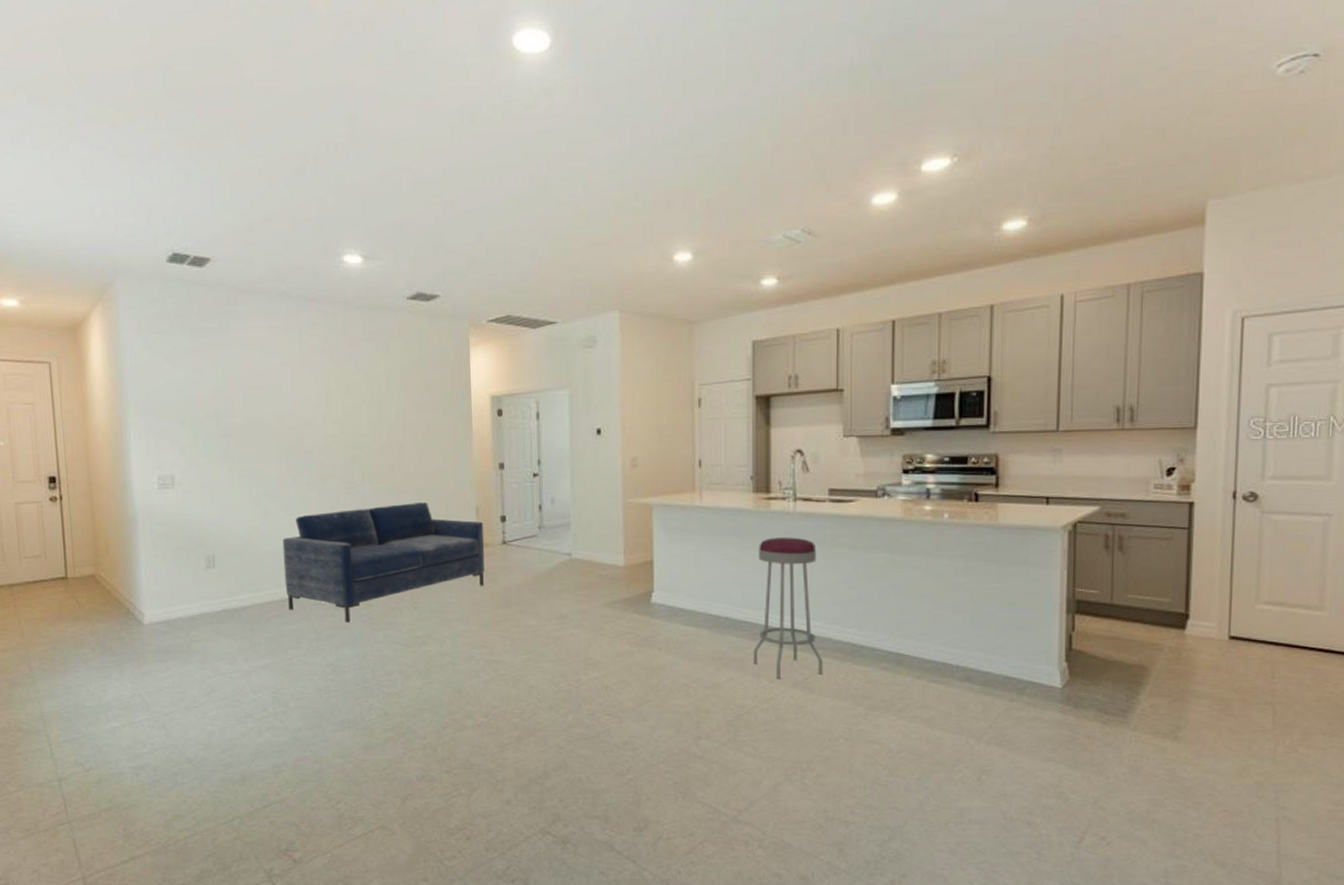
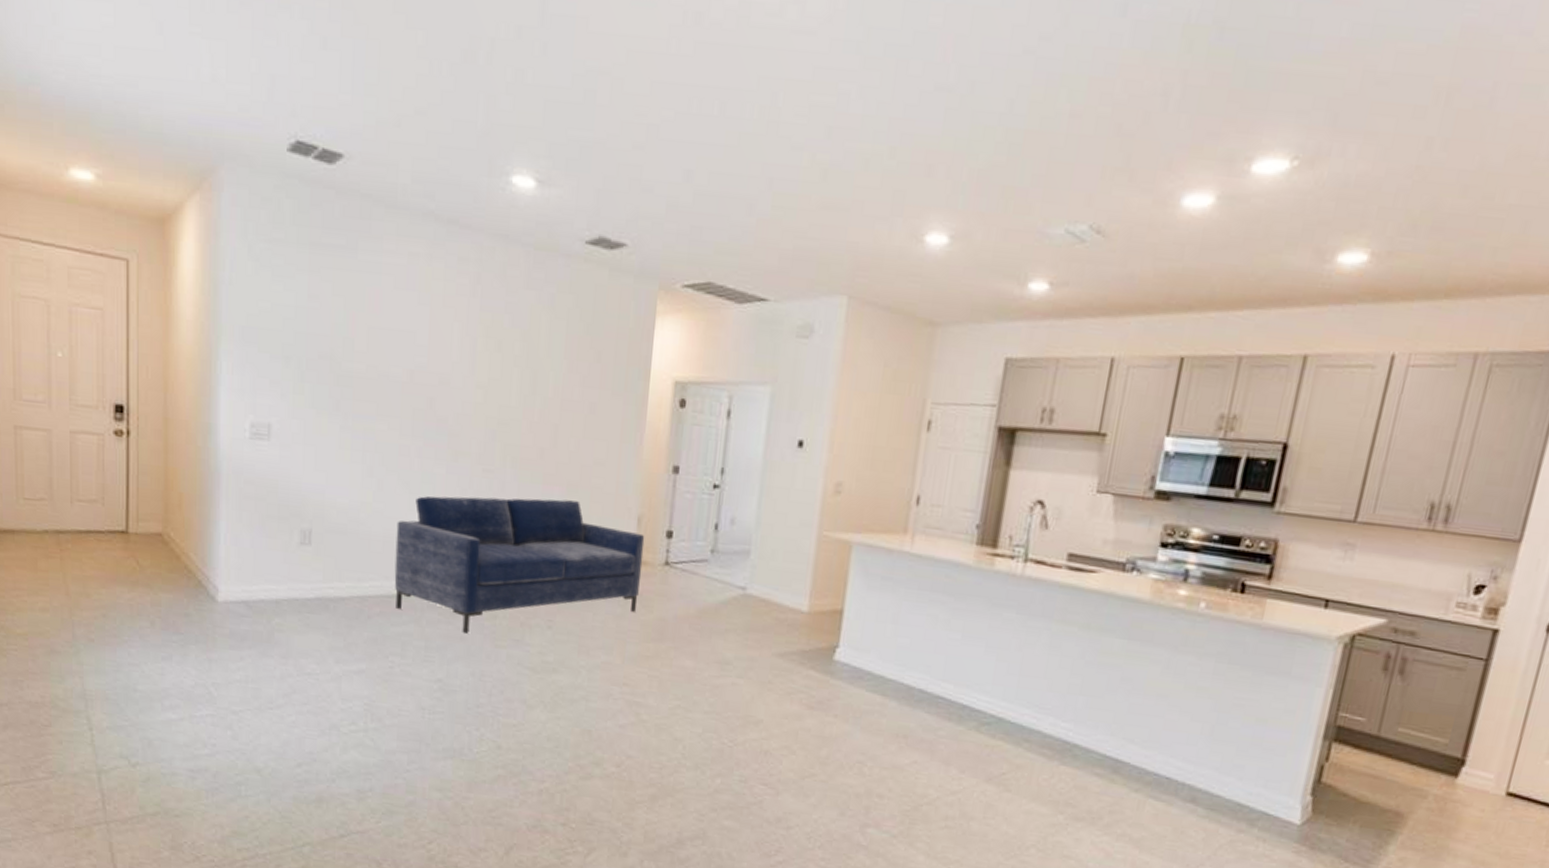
bar stool: present [753,537,823,680] -> none [944,602,1041,772]

